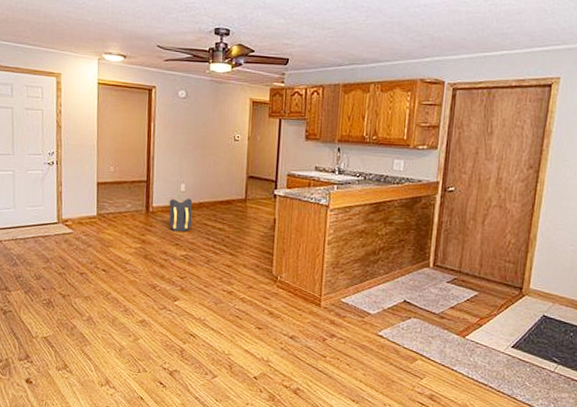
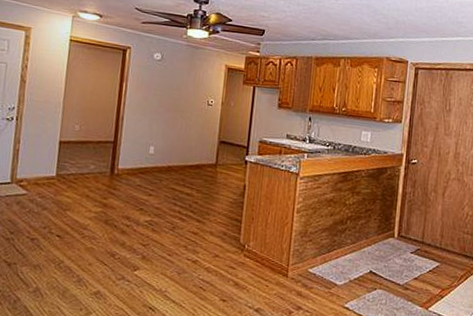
backpack: present [169,198,193,232] -> none [134,161,161,196]

